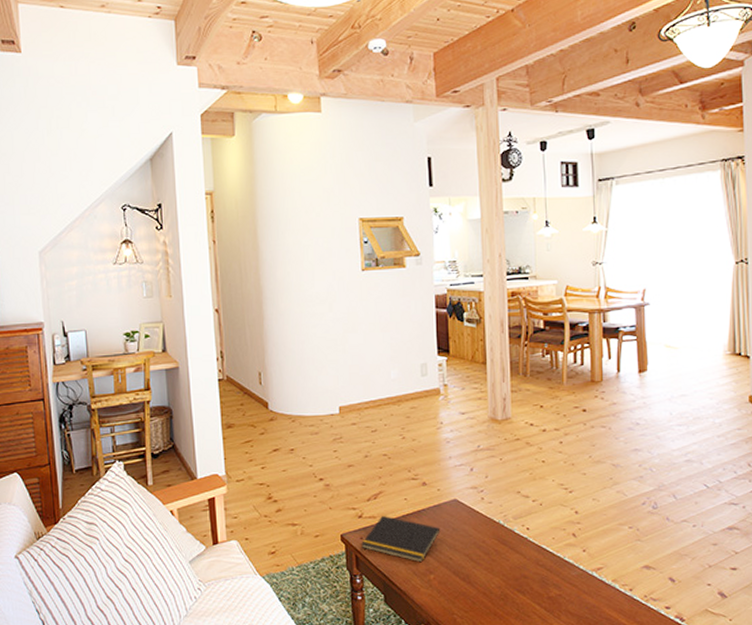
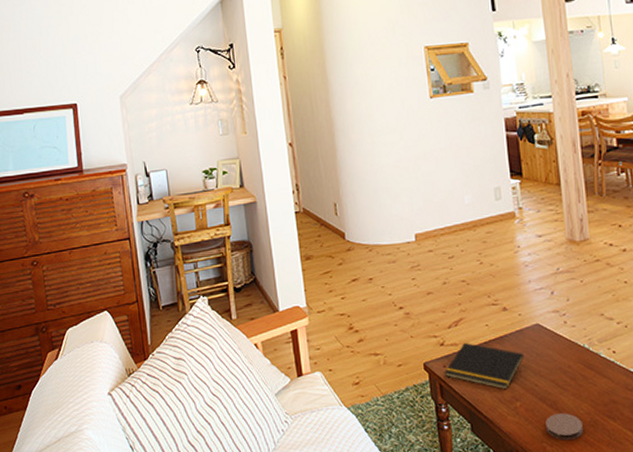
coaster: none [458,586,493,613] -> present [546,413,583,441]

